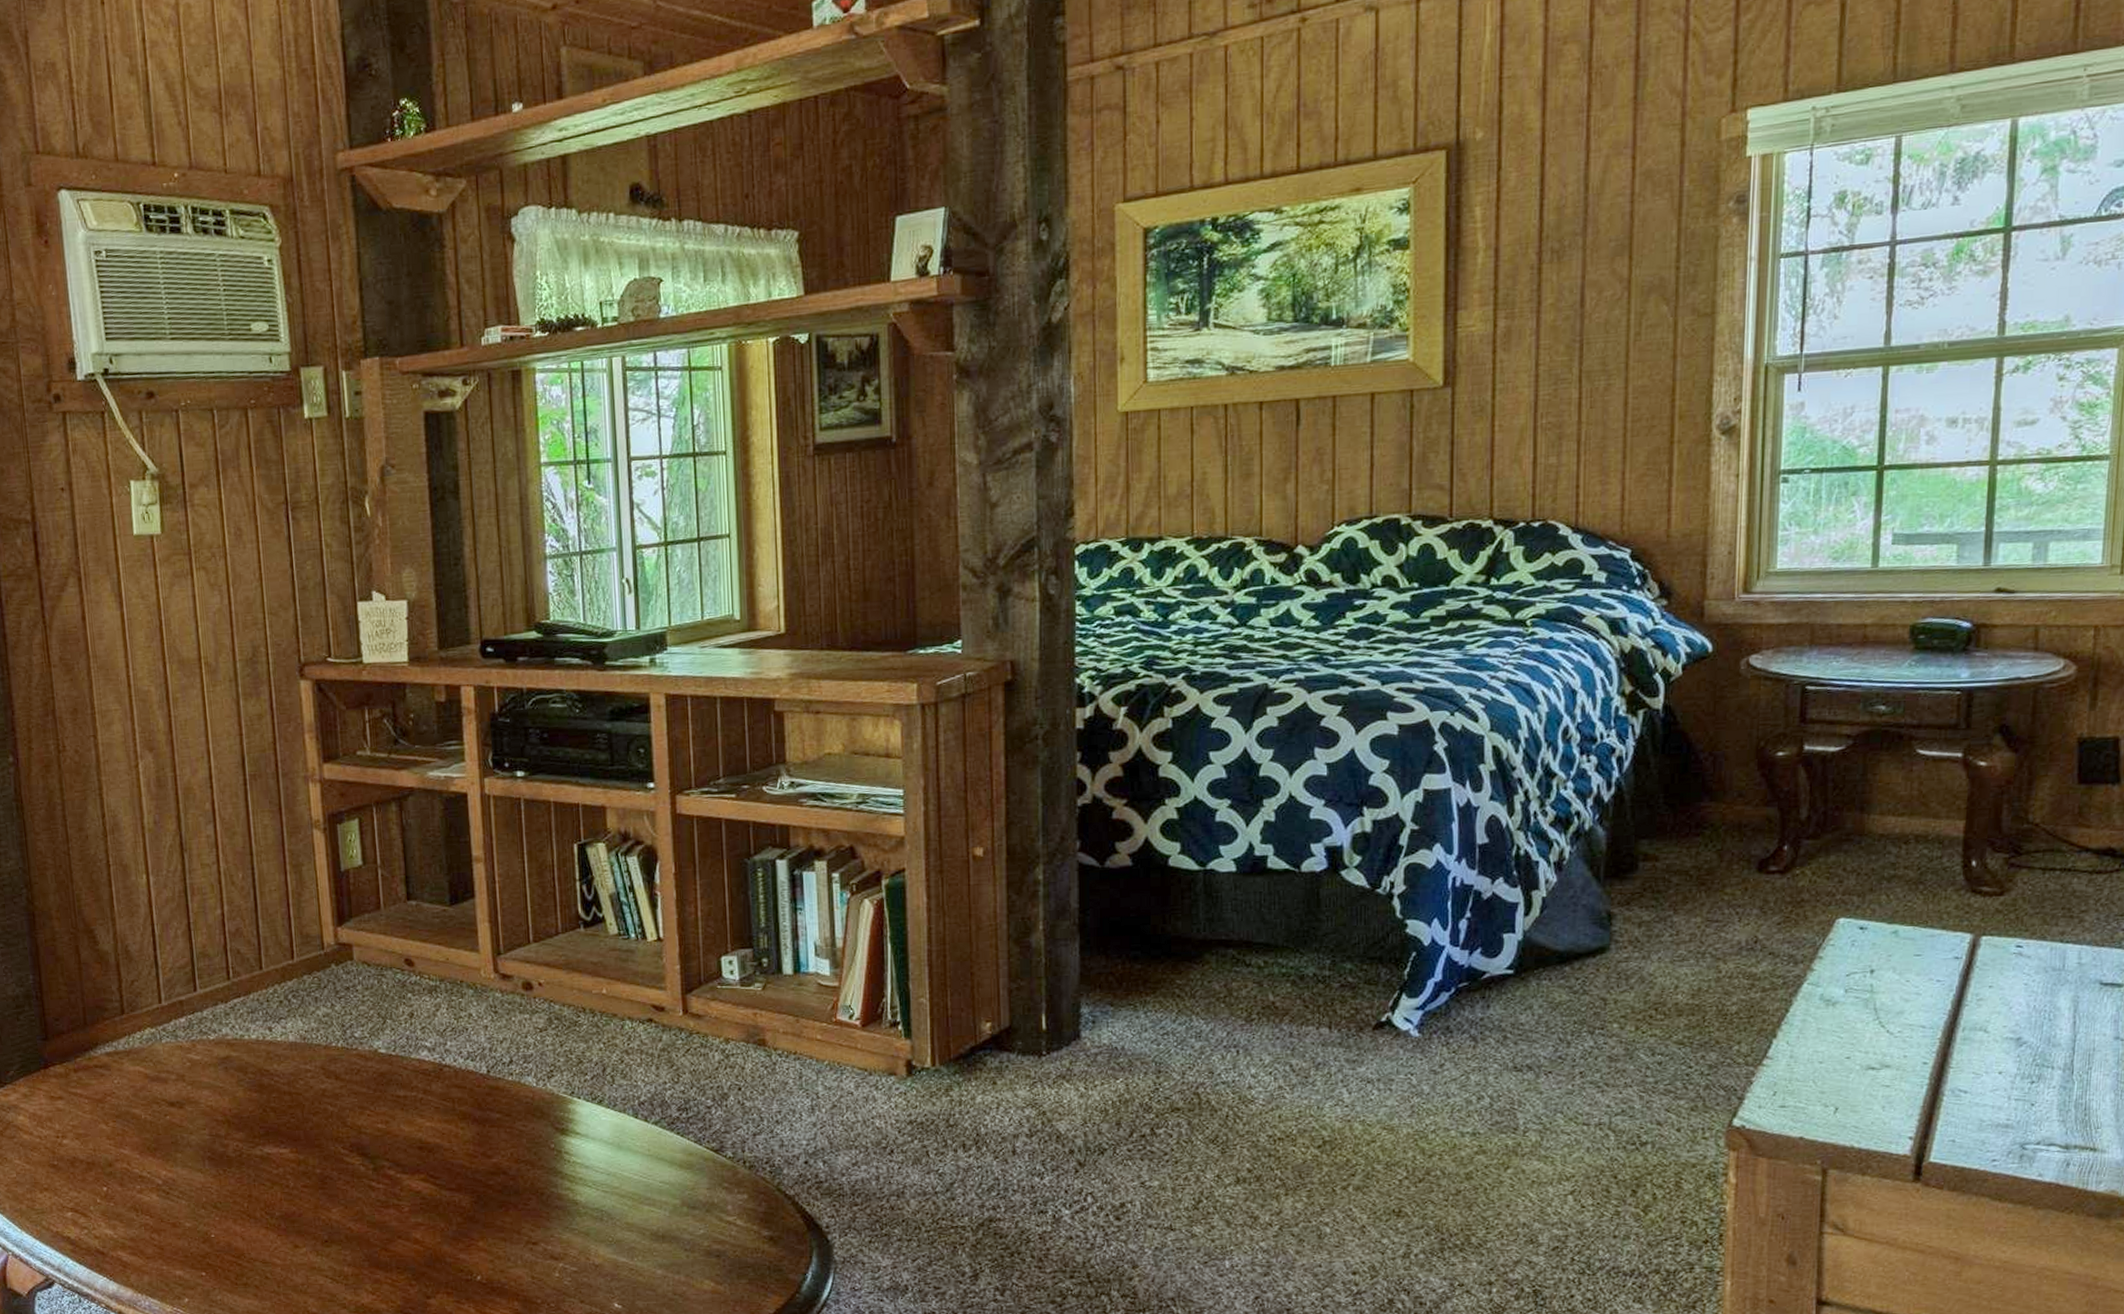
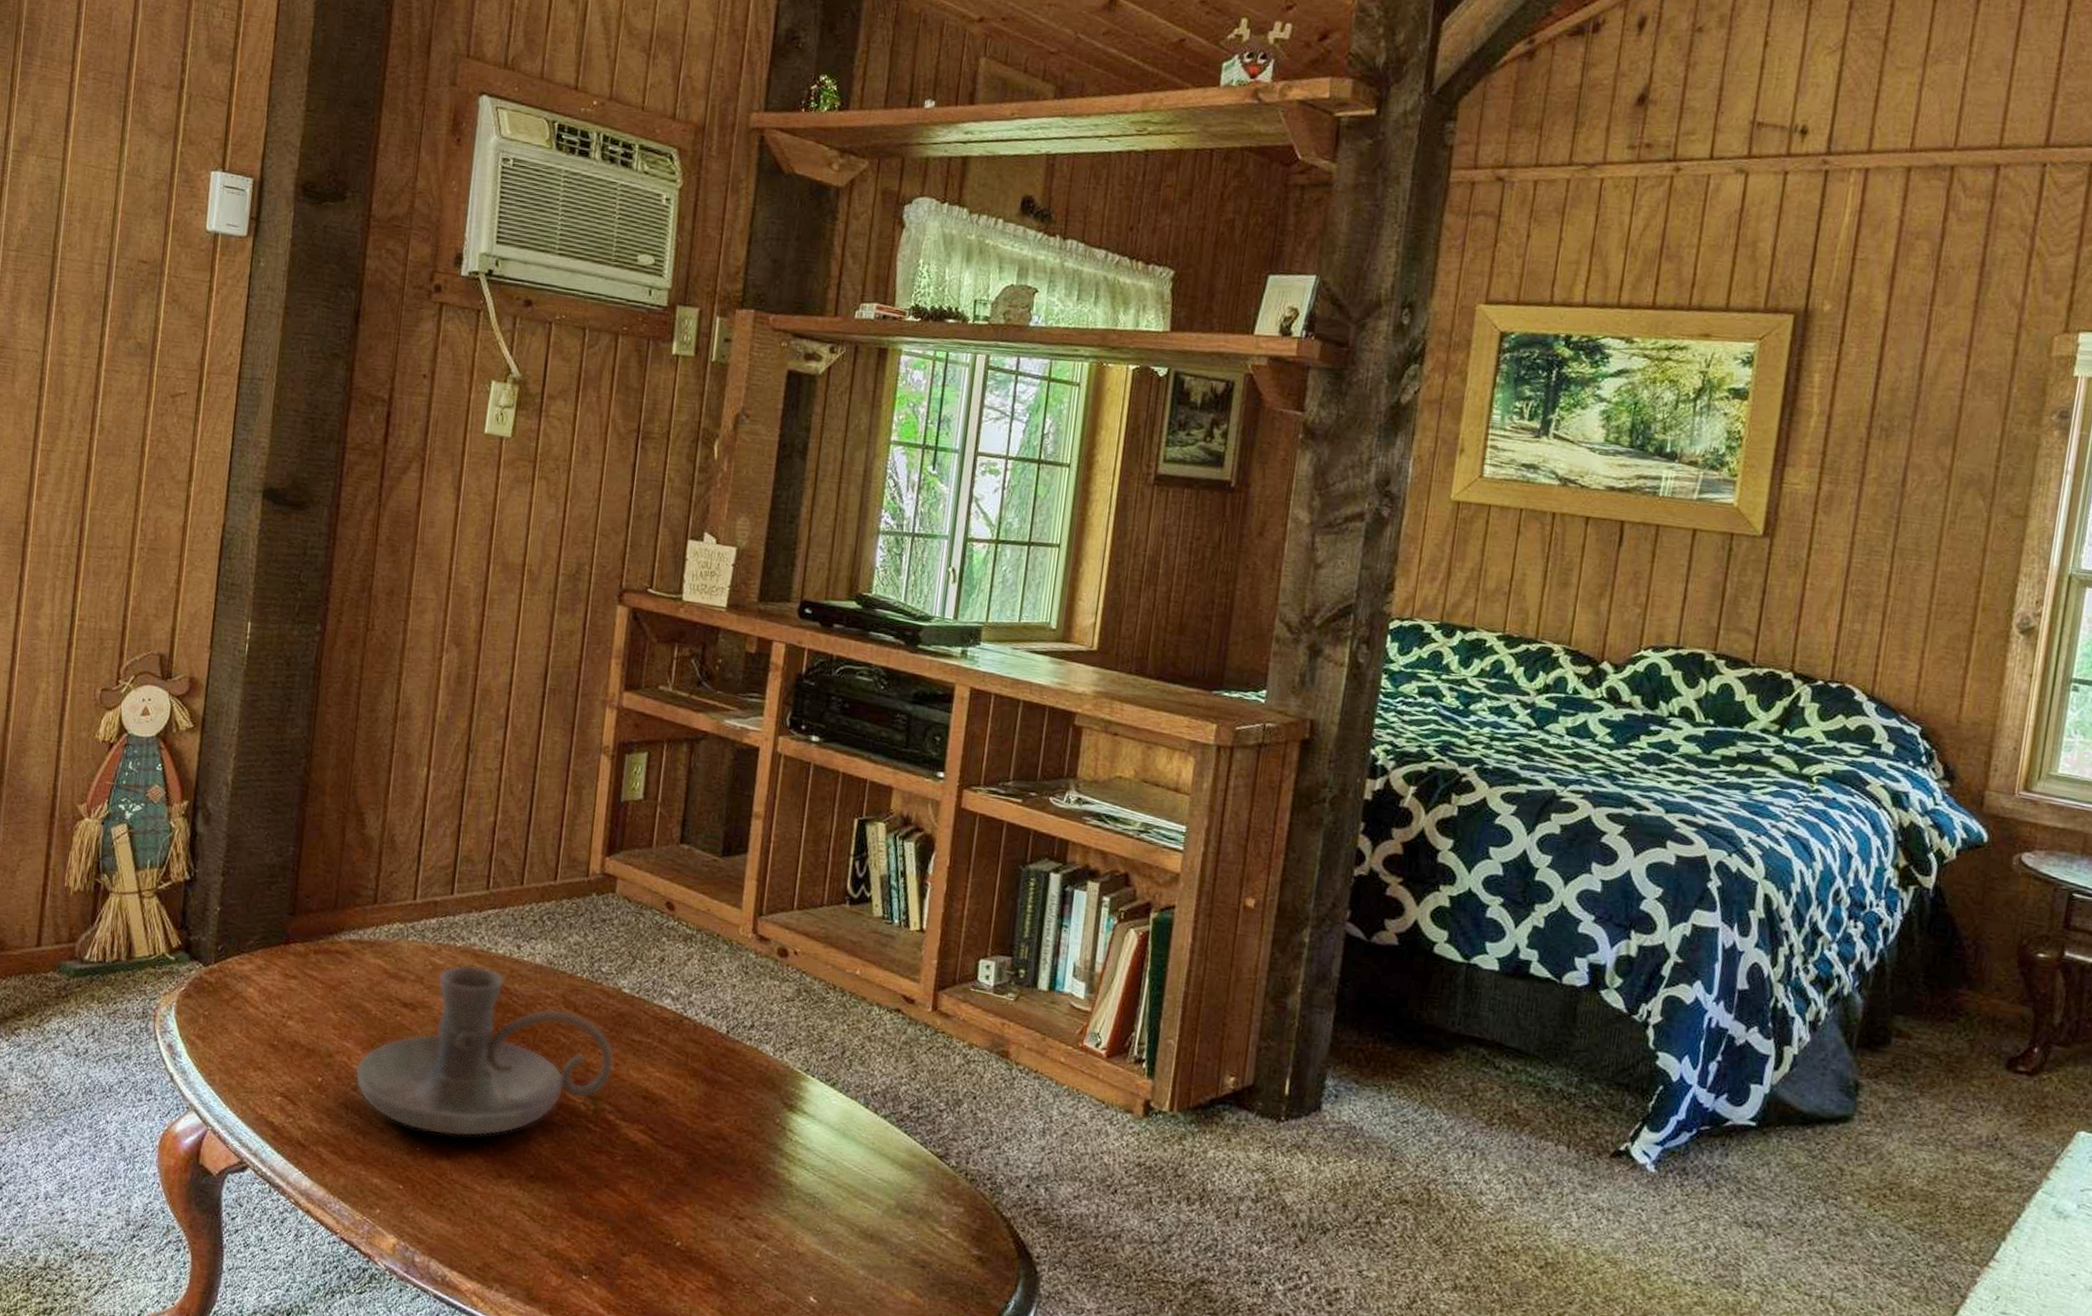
candle holder: none [137,1055,385,1219] -> present [355,965,614,1137]

